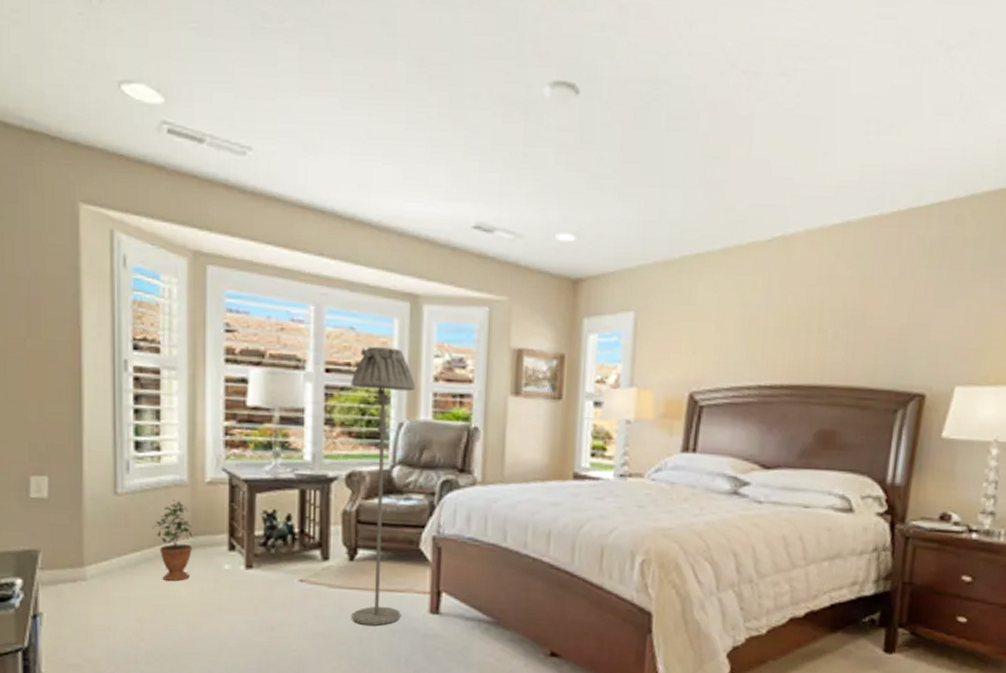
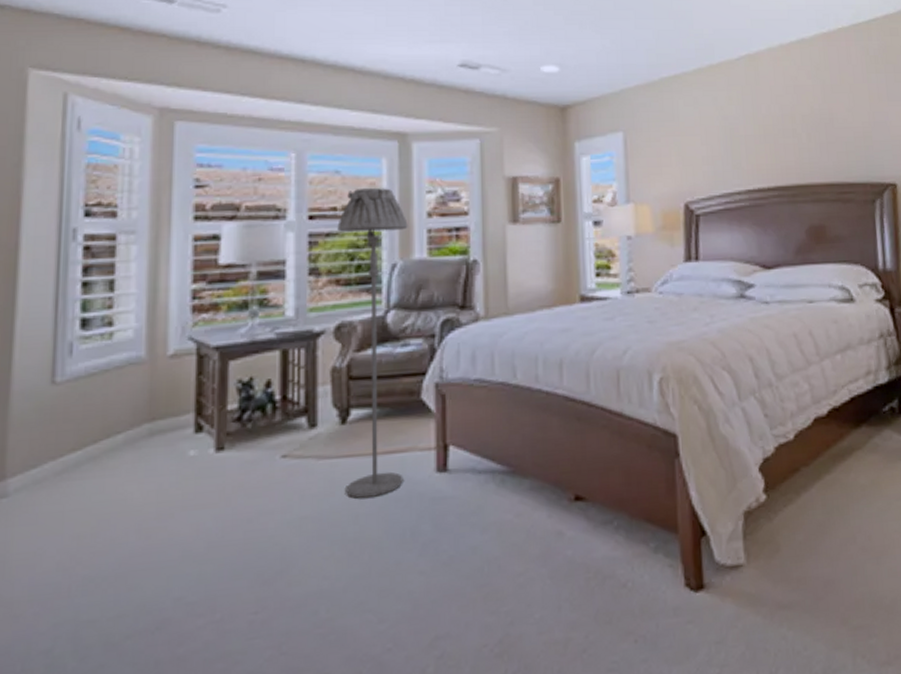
potted plant: present [152,500,193,582] -> none [98,381,151,482]

